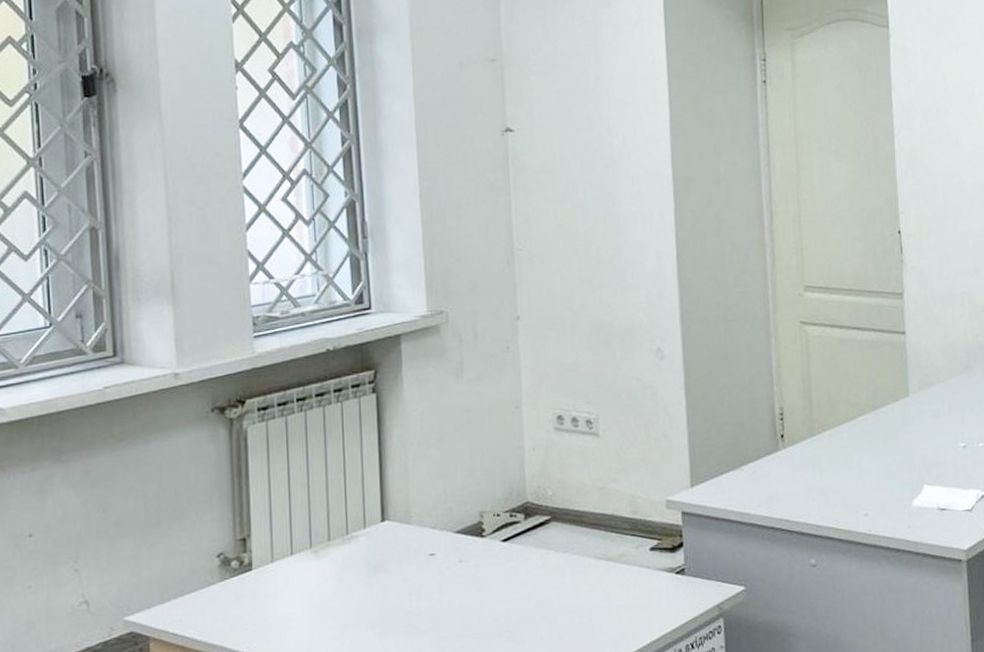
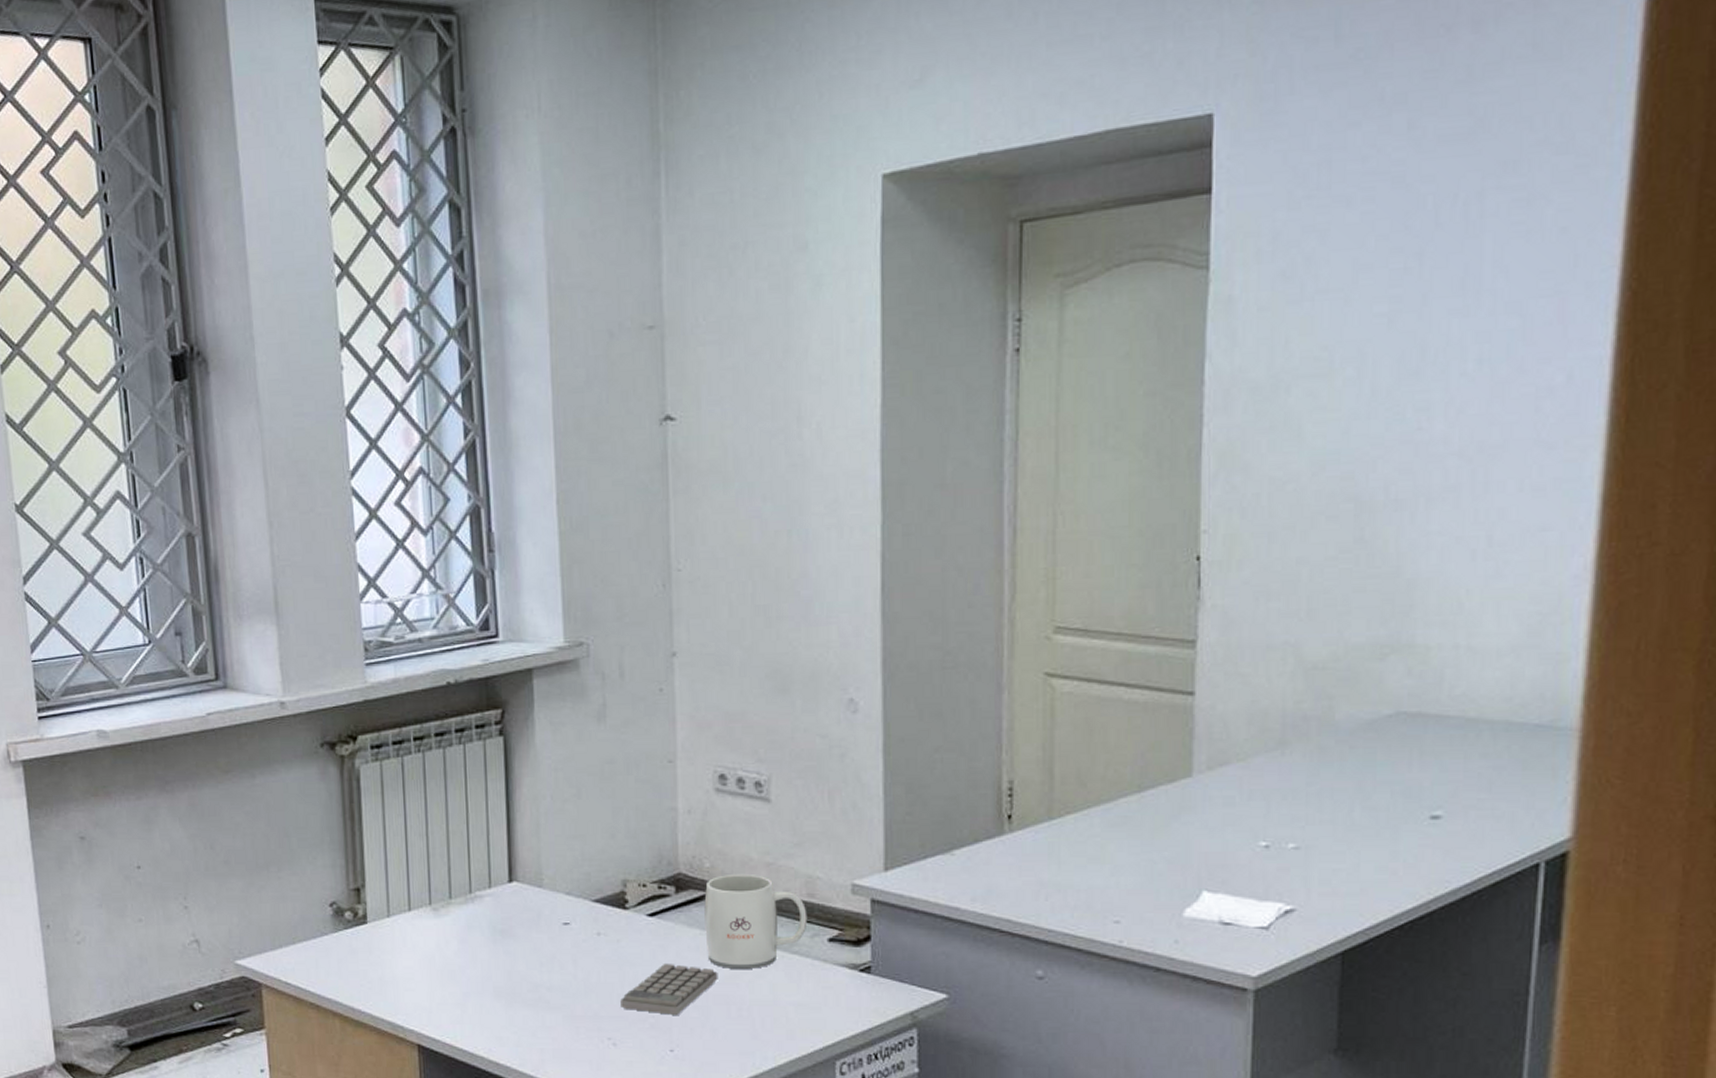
calculator: none [480,581,562,628] -> present [620,962,718,1015]
mug: none [548,498,633,582] -> present [704,873,808,970]

